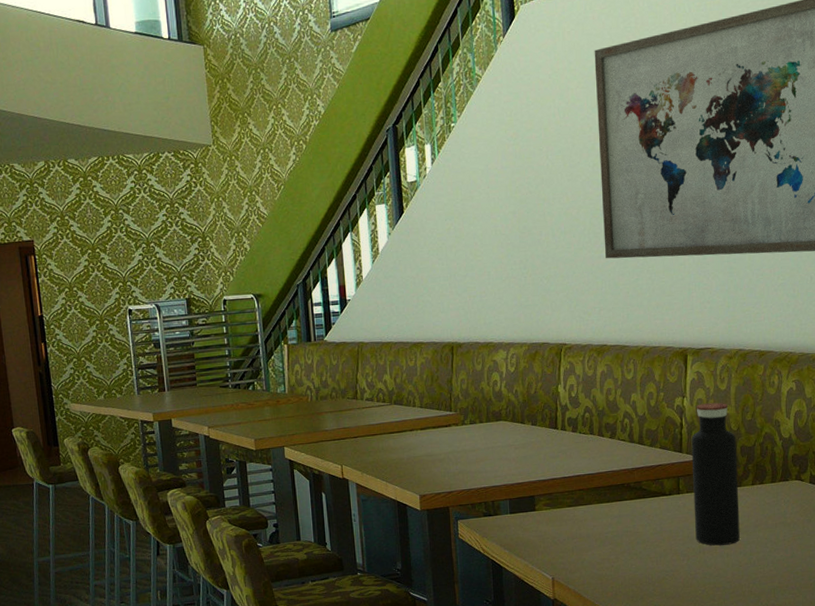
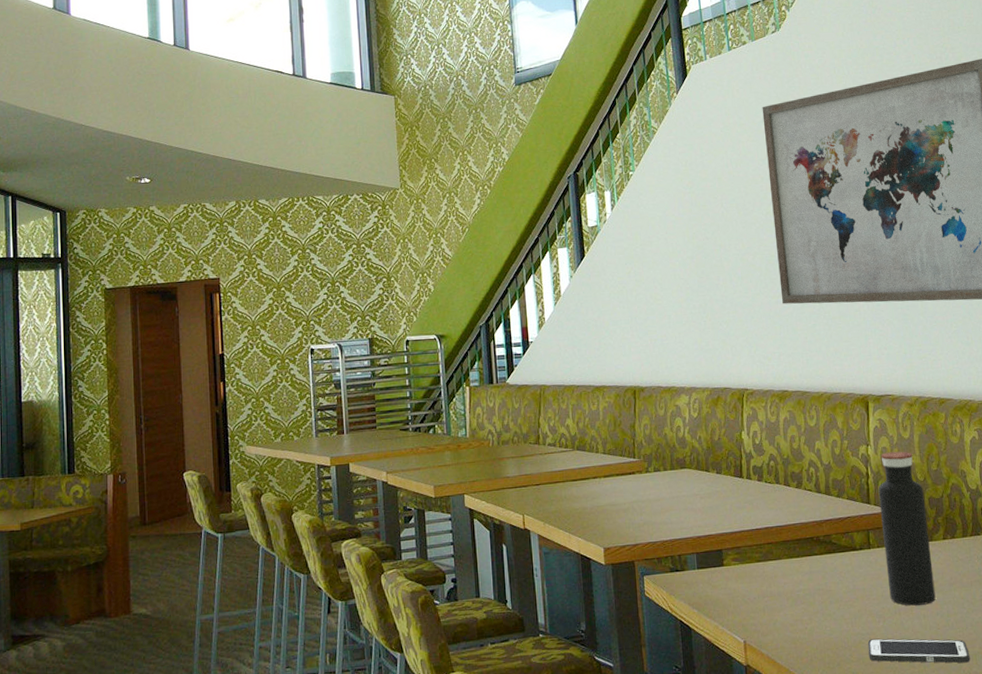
cell phone: none [671,575,769,596] -> present [867,638,970,663]

